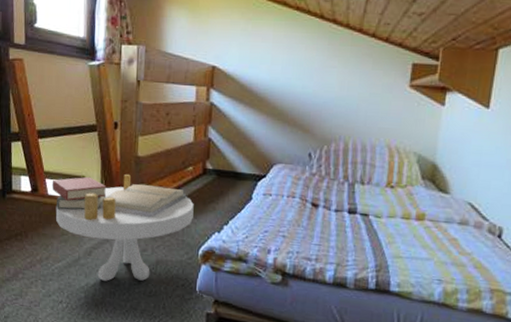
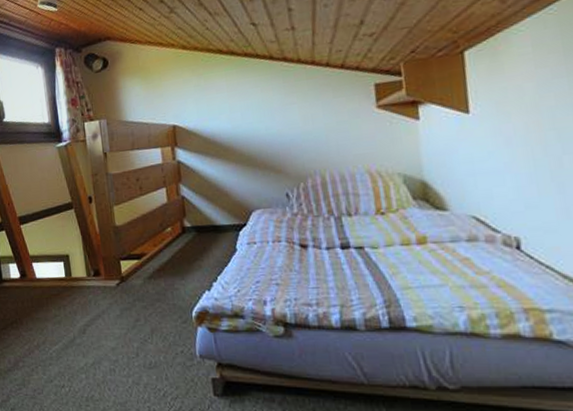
side table: present [51,173,194,281] -> none [38,245,181,358]

